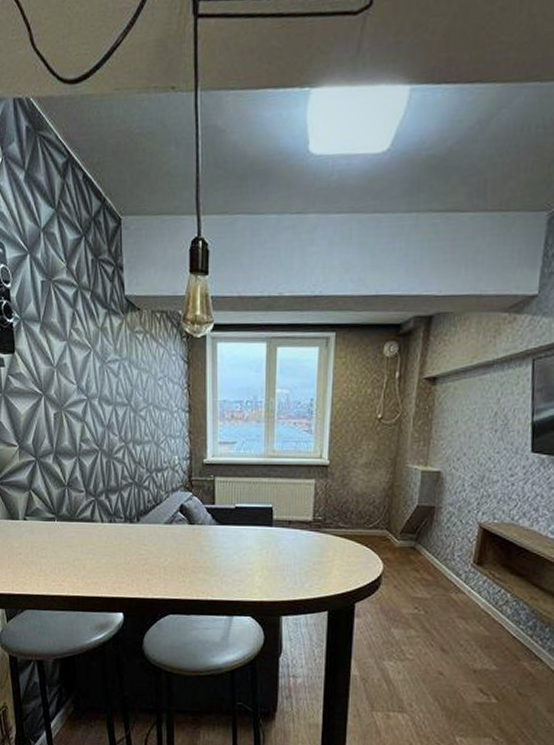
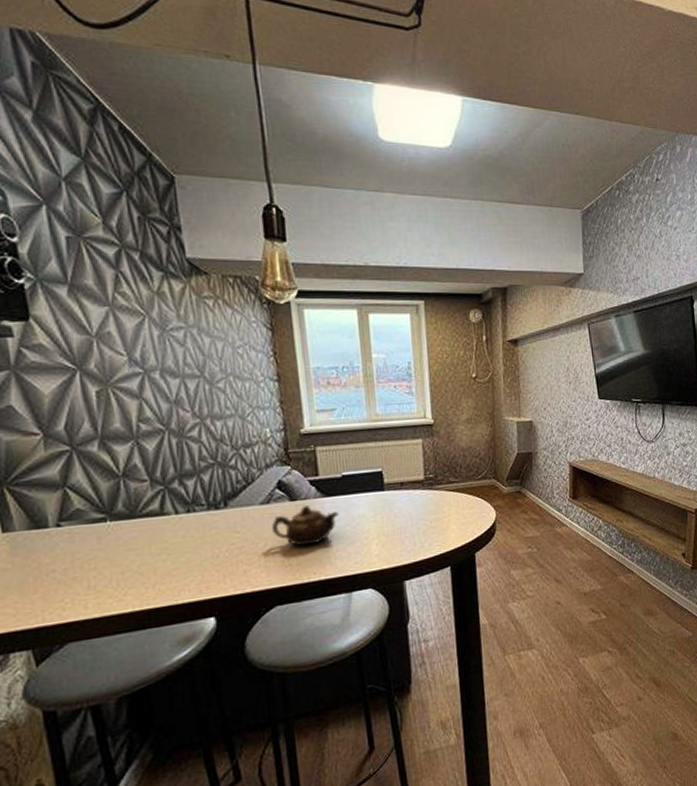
teapot: none [172,531,229,567] -> present [272,506,339,547]

